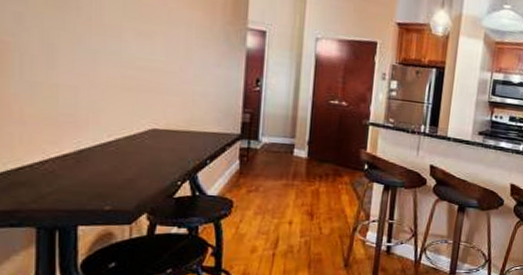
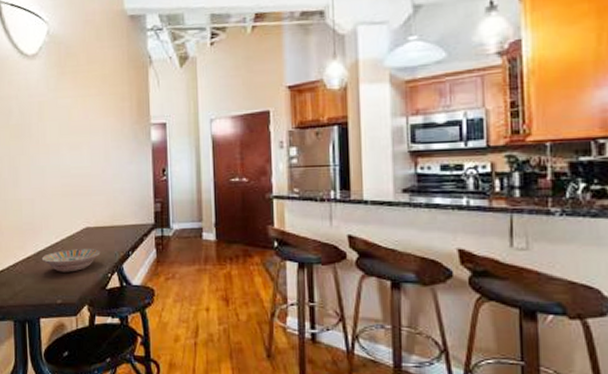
bowl: none [85,150,170,177] -> present [41,249,101,272]

